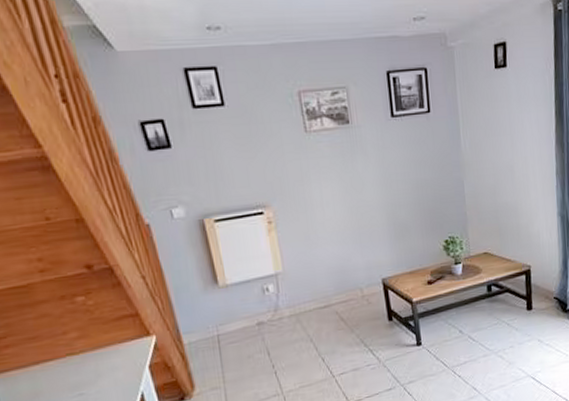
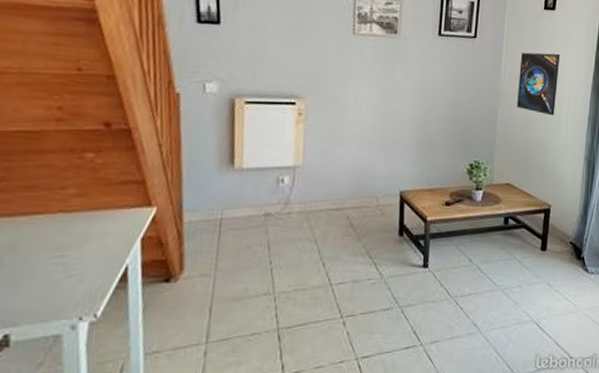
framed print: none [478,112,522,178] -> present [517,52,561,116]

